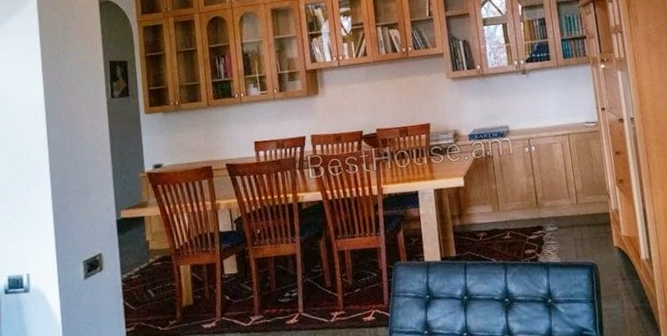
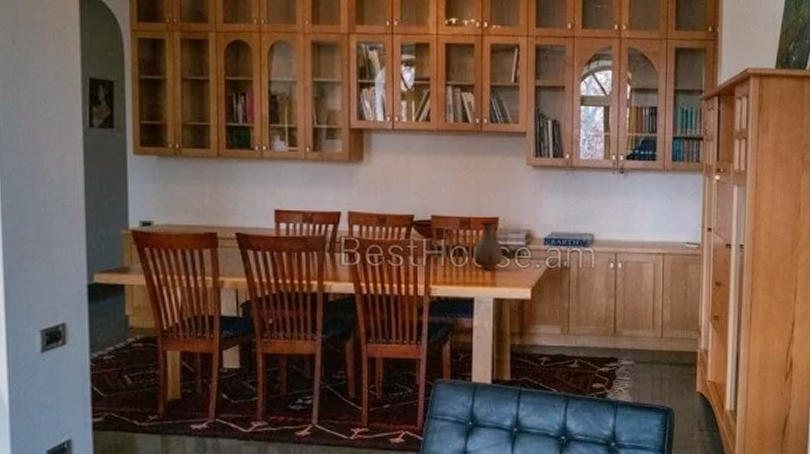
vase: none [413,127,437,169] -> present [473,222,503,272]

